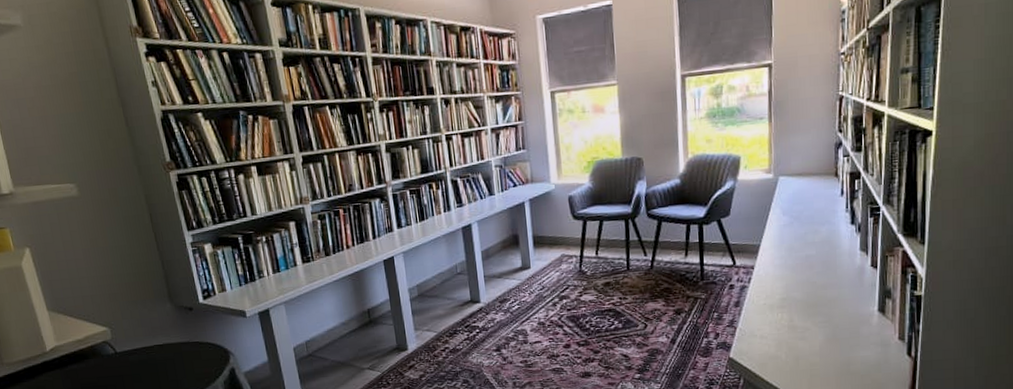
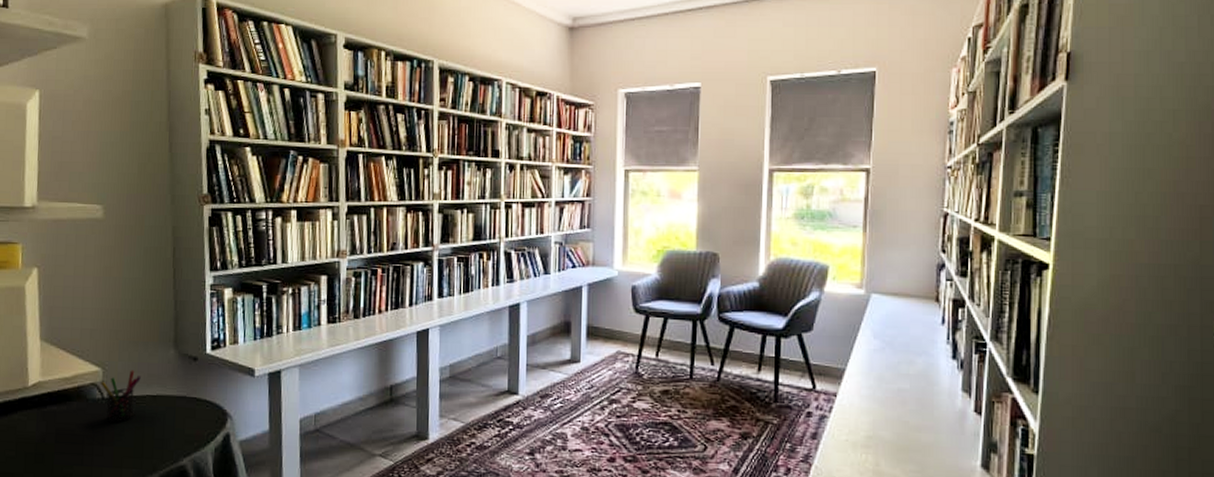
pen holder: none [111,326,147,372] -> present [101,370,141,423]

